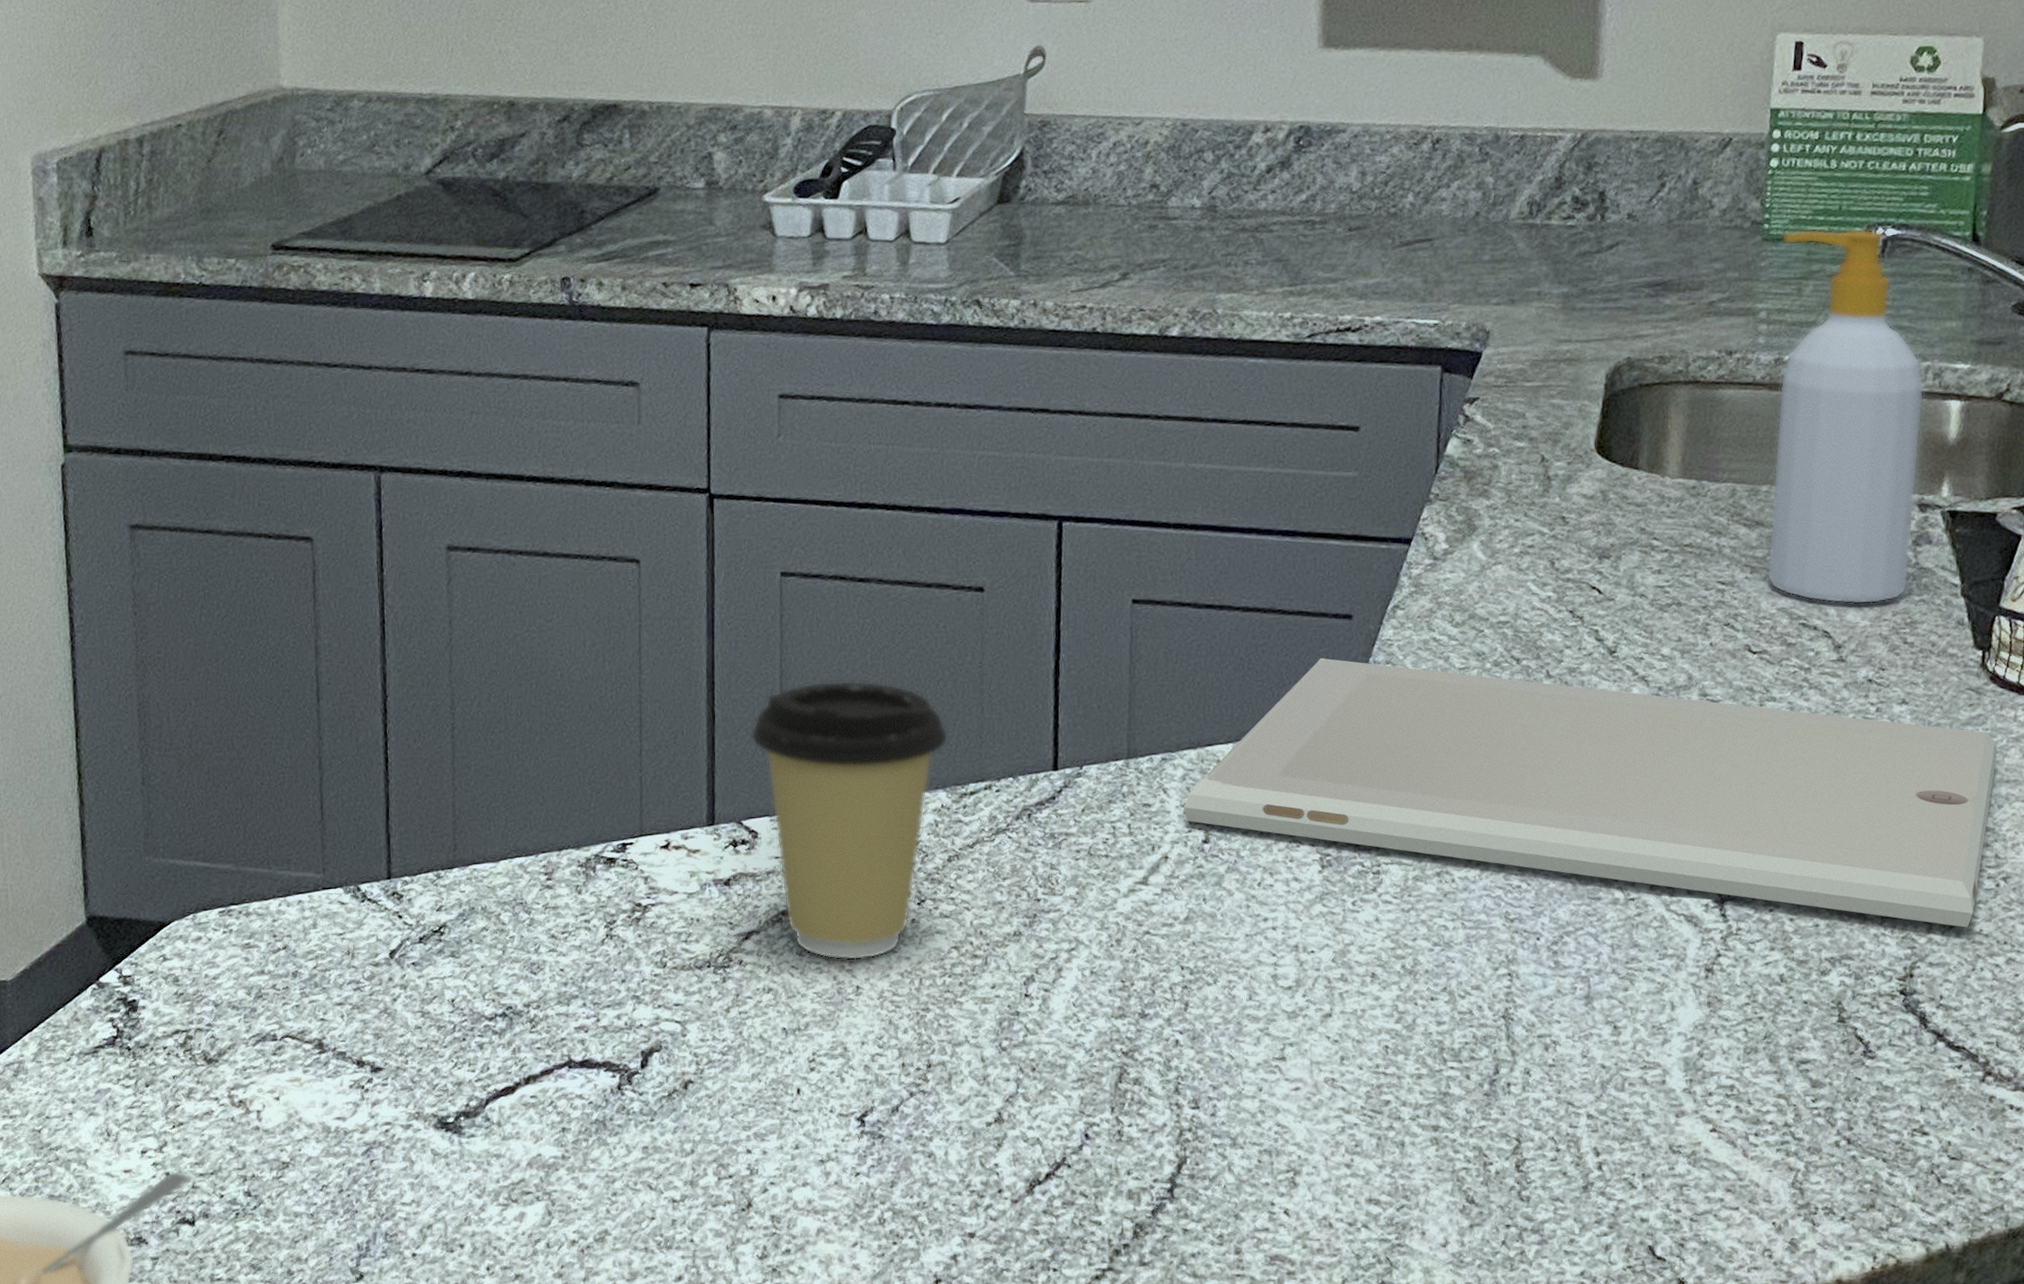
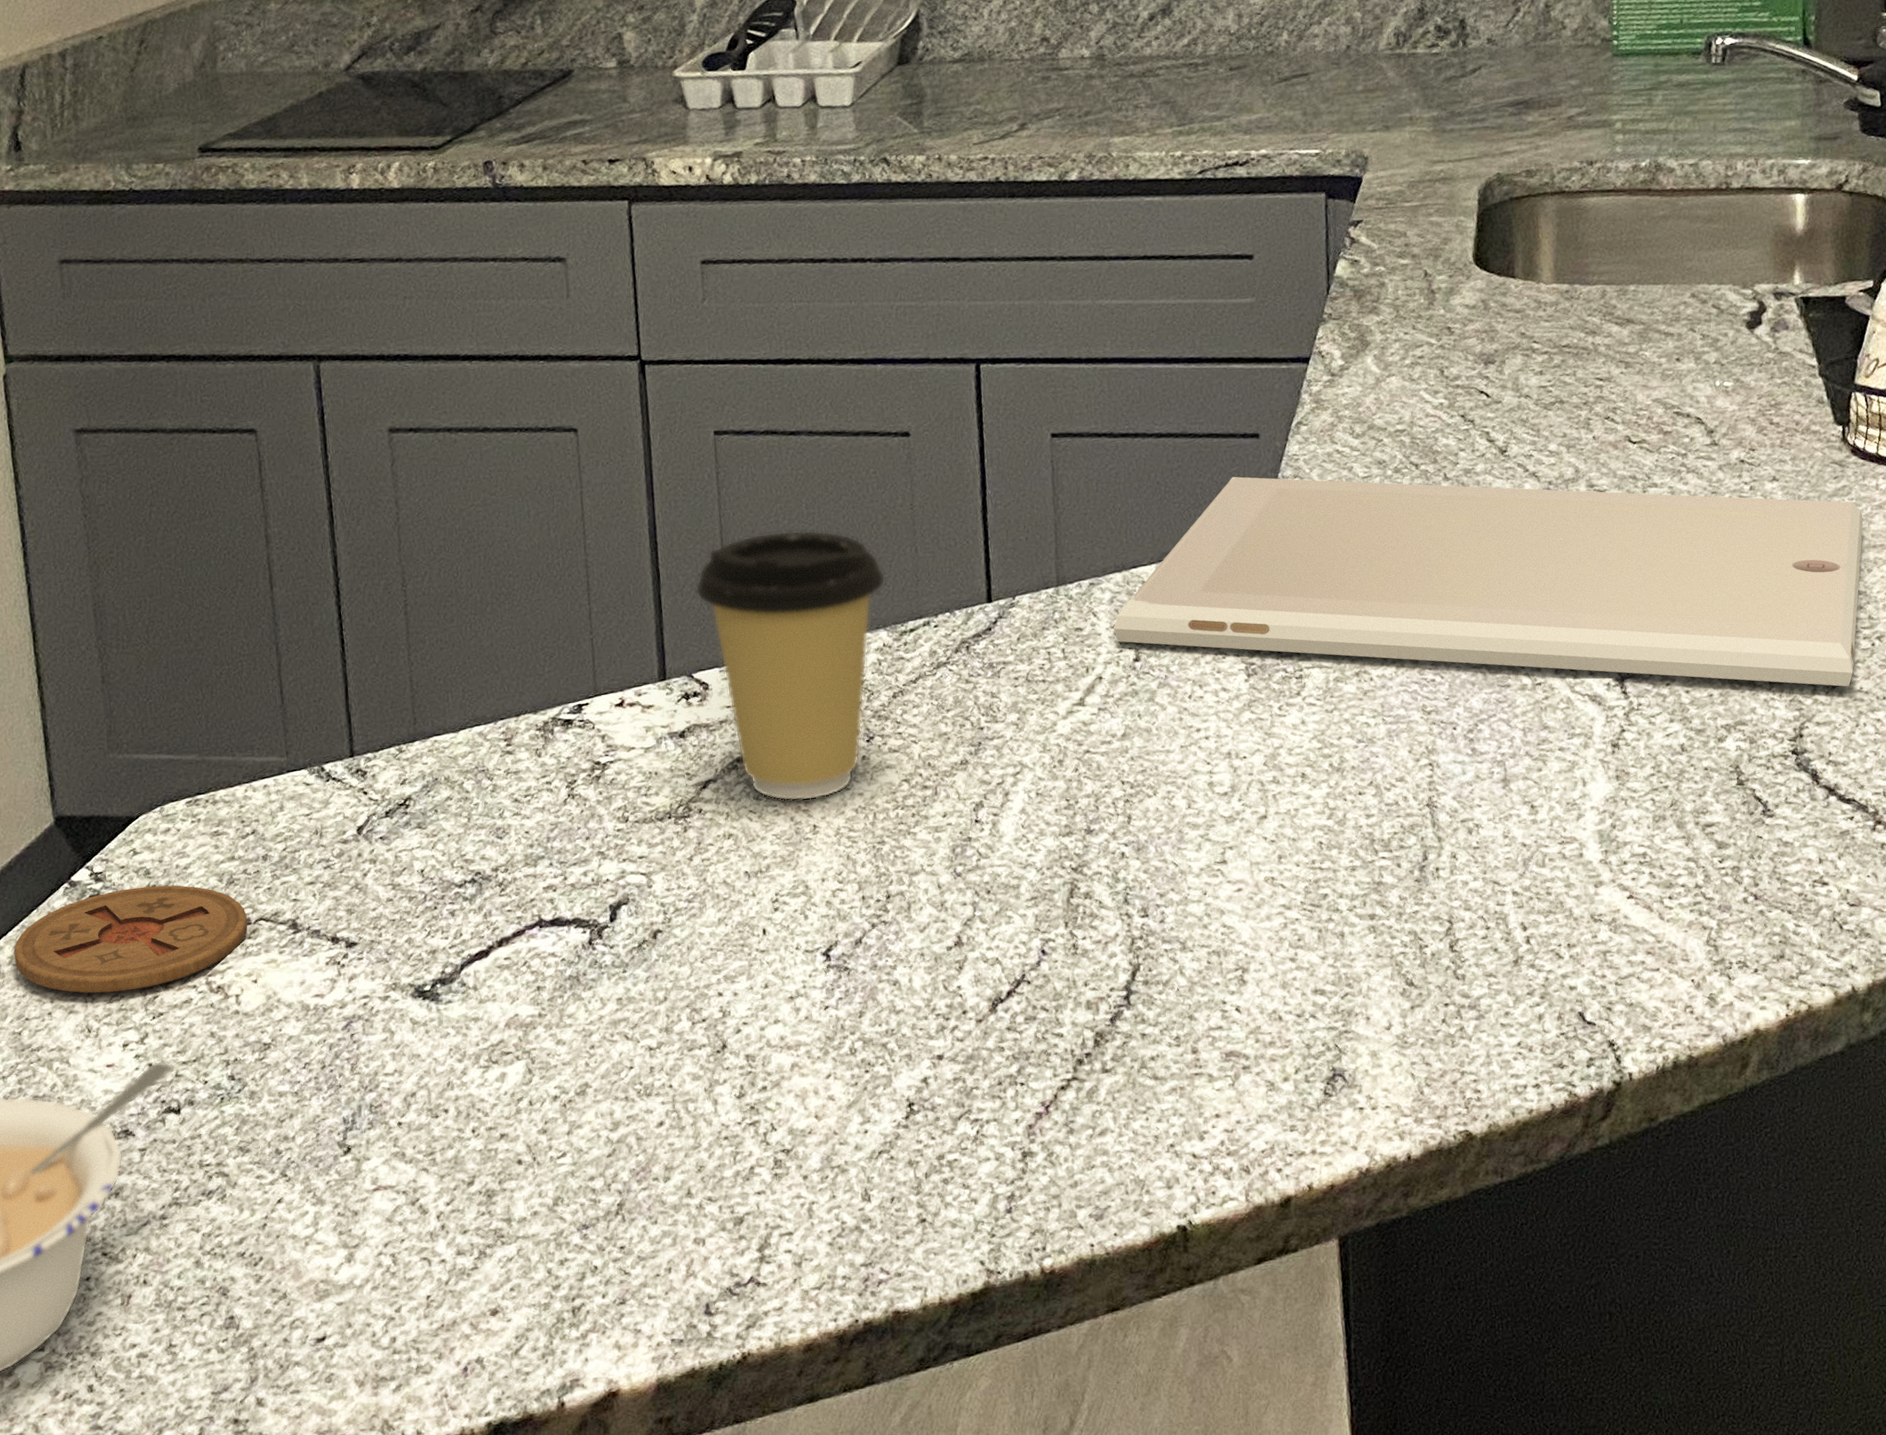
coaster: none [38,993,274,1098] -> present [14,885,248,994]
soap bottle: present [1766,229,1925,605] -> none [1629,40,1771,392]

